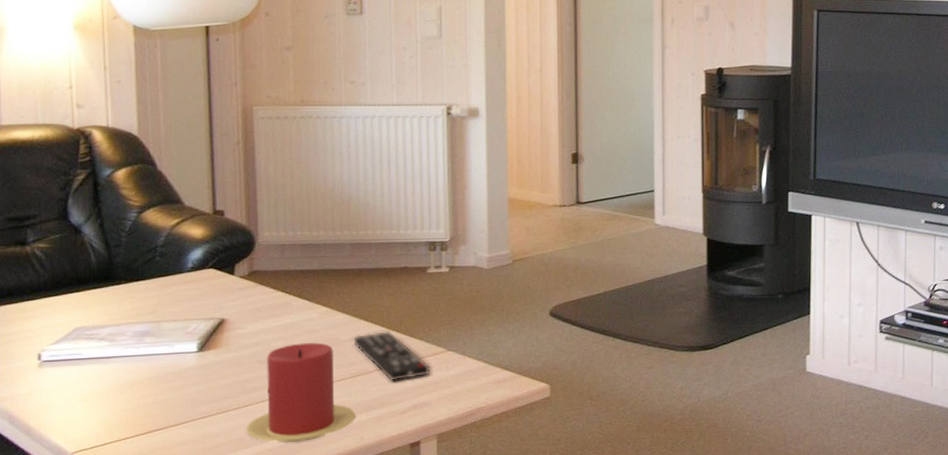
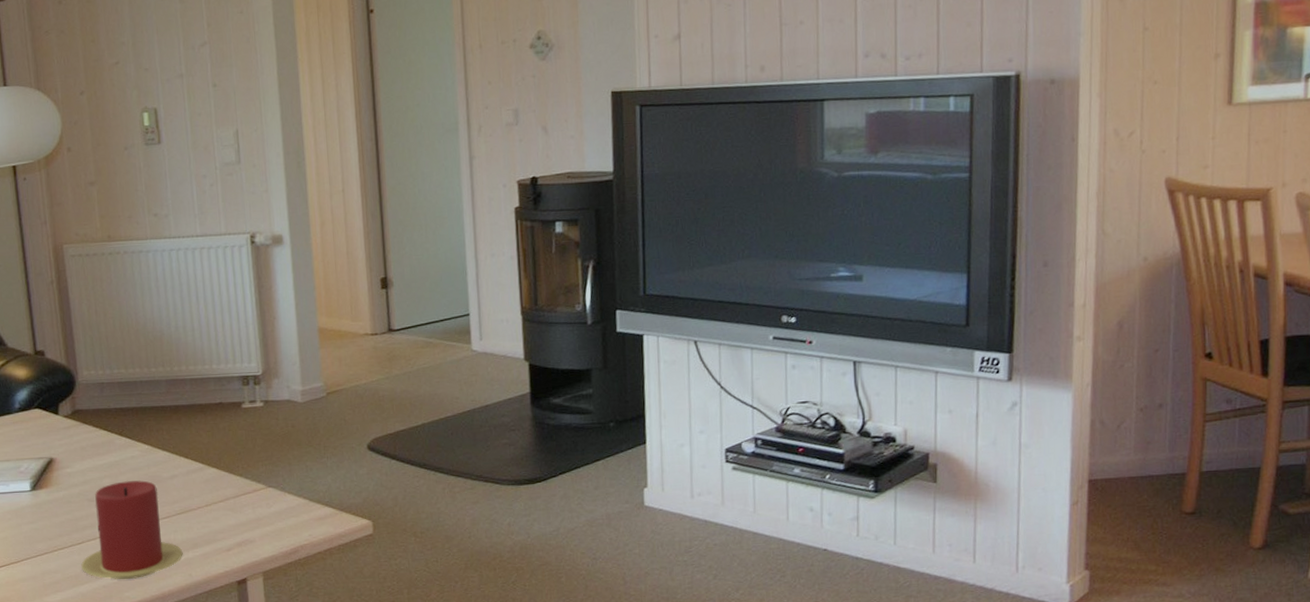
remote control: present [353,330,431,381] -> none [175,467,253,519]

